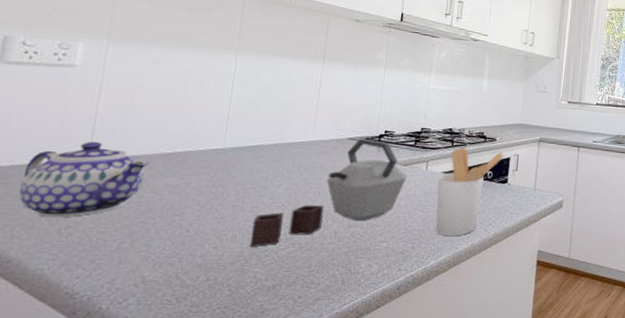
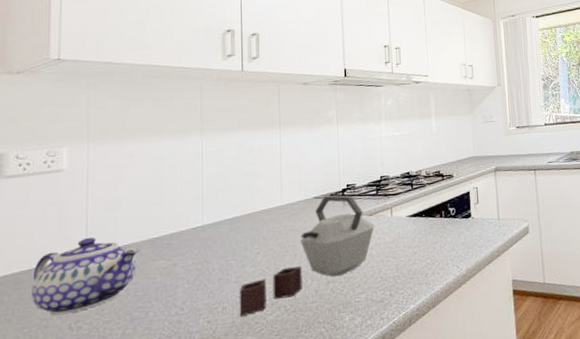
utensil holder: present [435,147,504,237] -> none [404,188,464,279]

